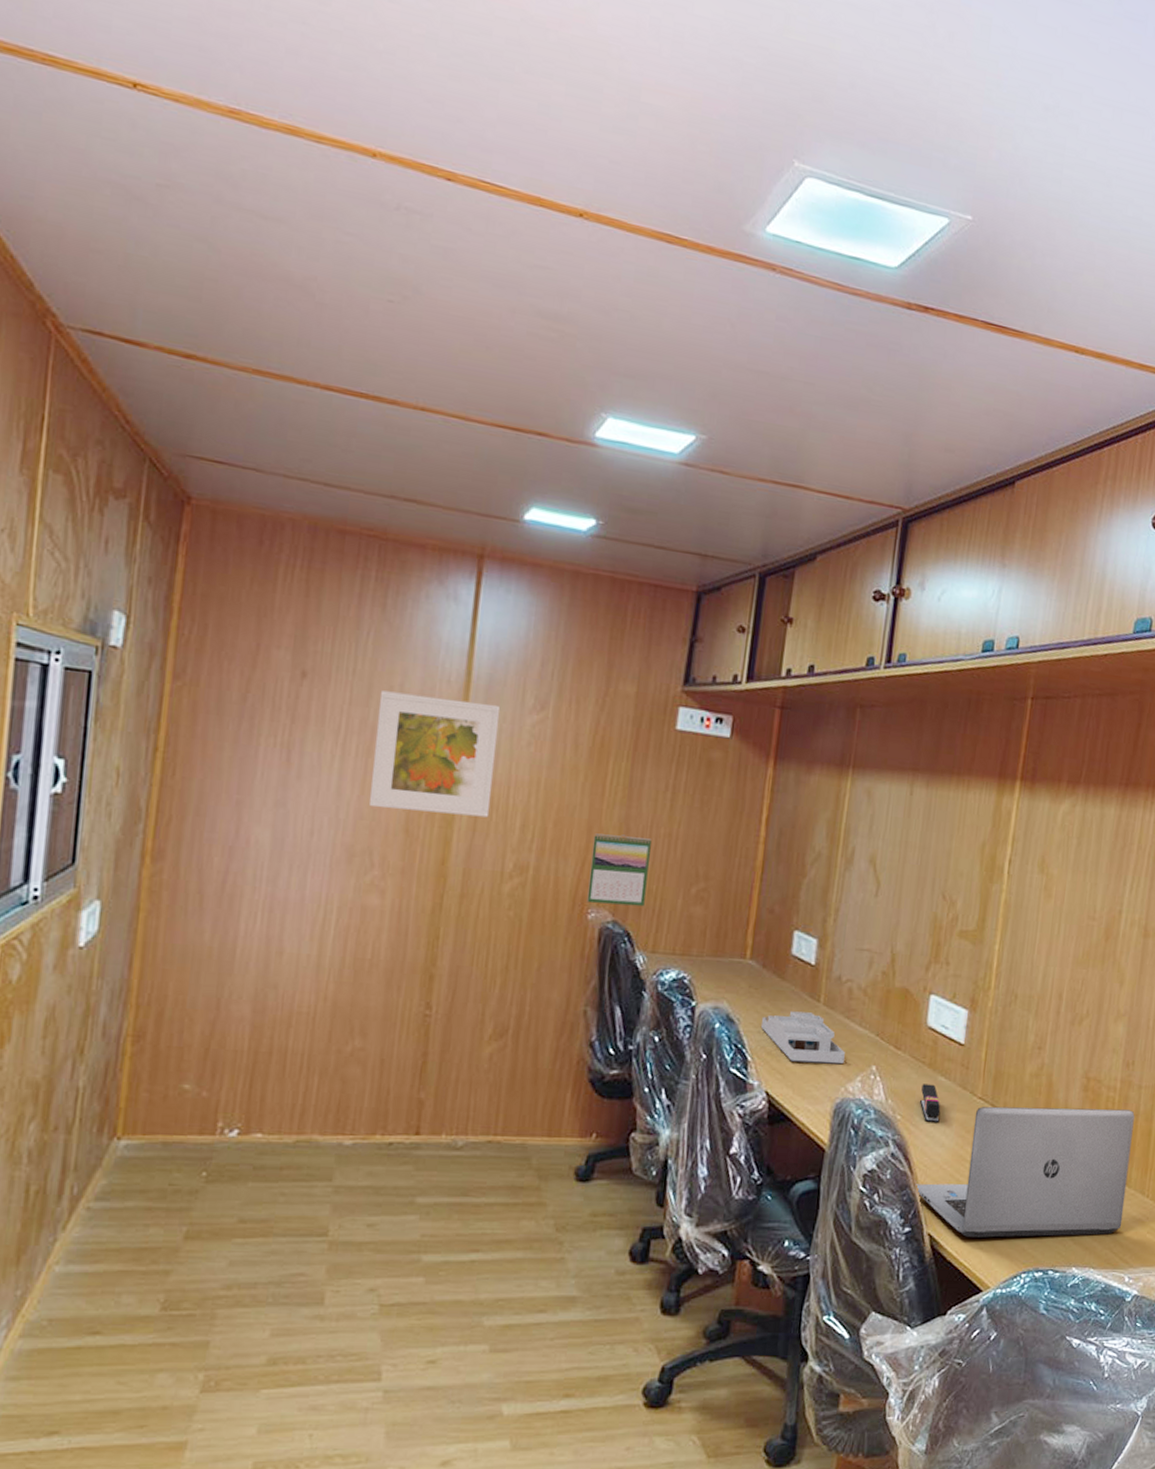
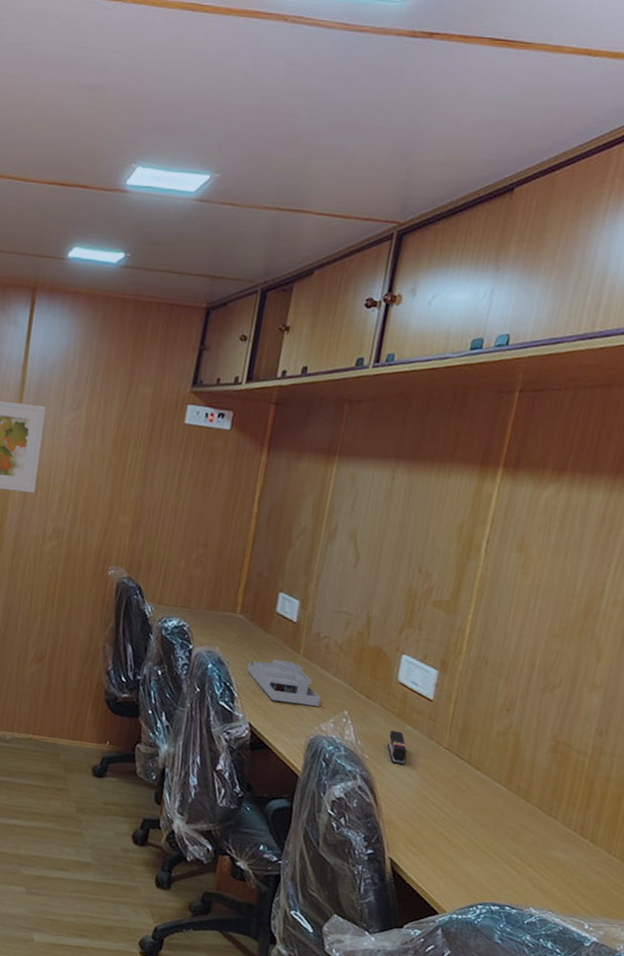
calendar: present [587,833,651,907] -> none [108,507,161,567]
laptop: present [914,1106,1135,1238] -> none [378,755,605,884]

